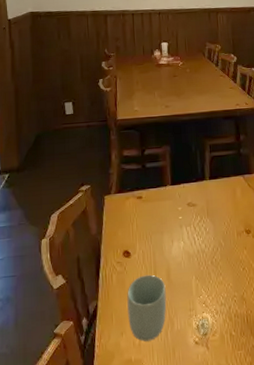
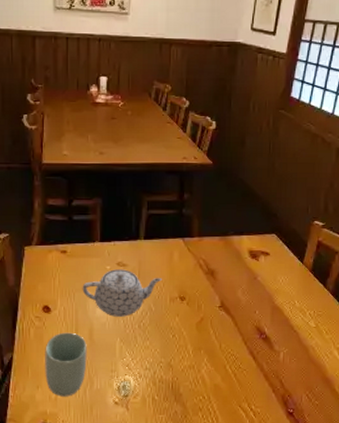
teapot: none [158,209,229,255] -> present [82,269,163,317]

